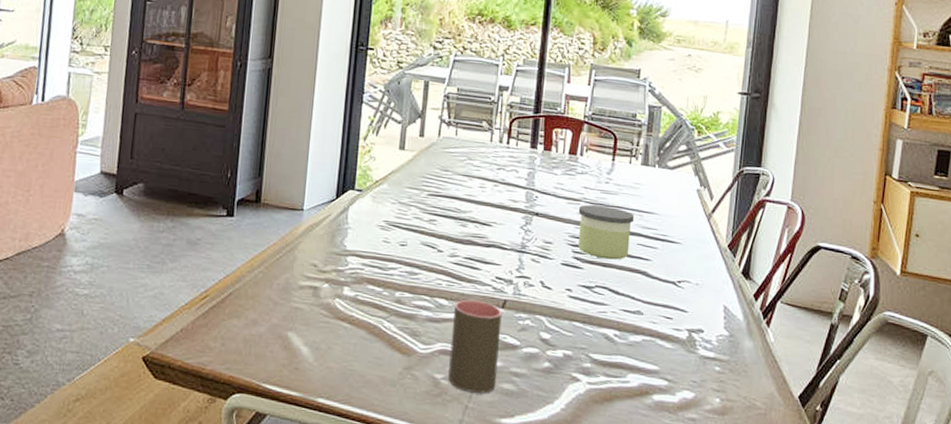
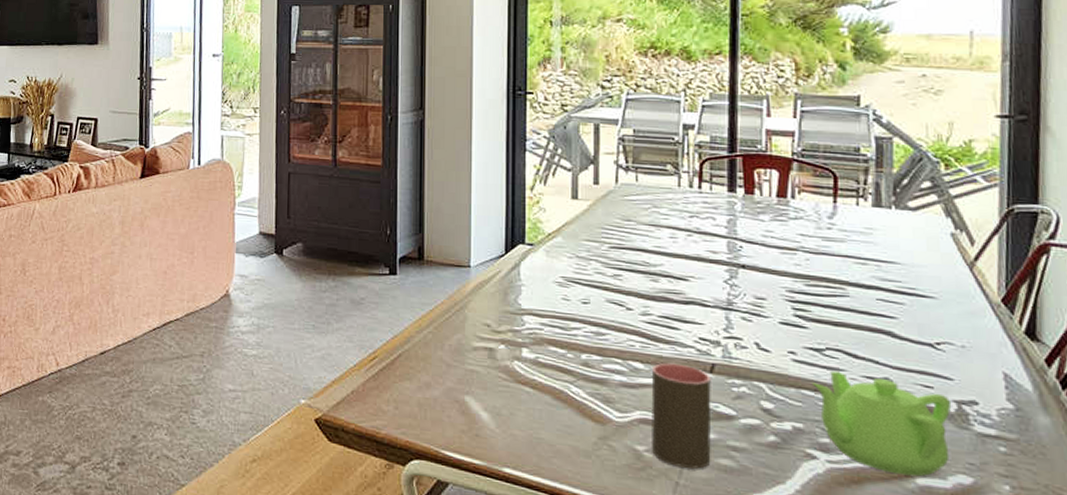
candle: present [578,204,635,260] -> none [795,254,870,318]
teapot: none [582,305,684,394] -> present [812,370,951,477]

